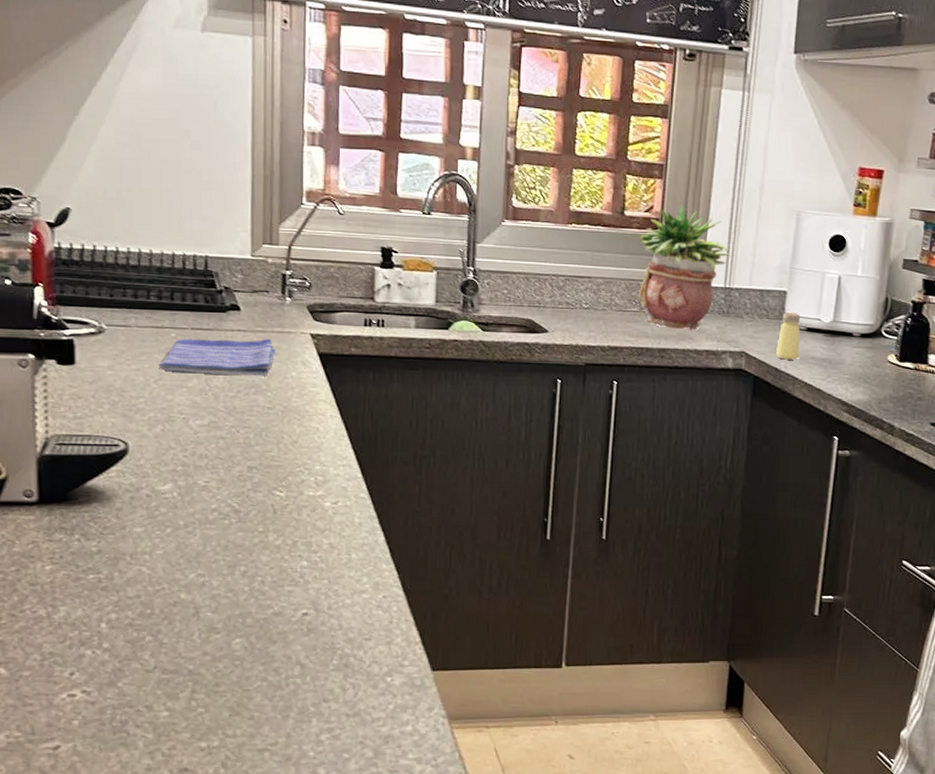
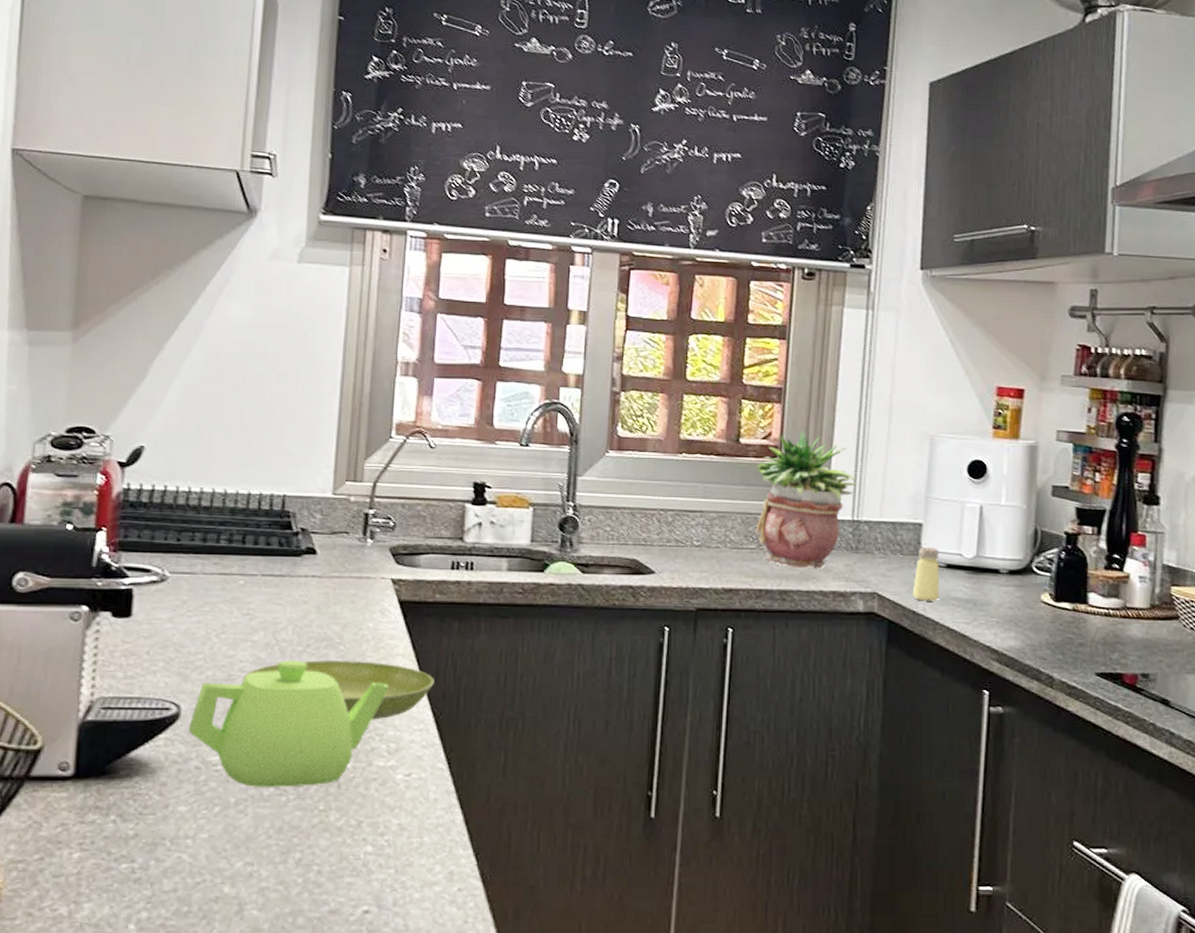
teapot: none [136,404,313,513] -> present [187,660,388,787]
dish towel: present [158,338,276,377] -> none [222,585,352,628]
saucer: none [182,405,354,457] -> present [243,660,434,720]

